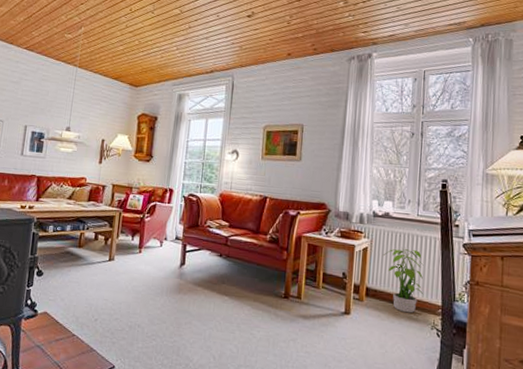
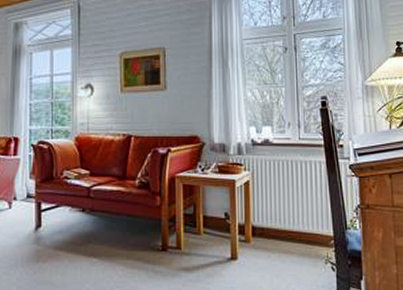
potted plant: present [383,247,424,313] -> none [266,177,314,249]

